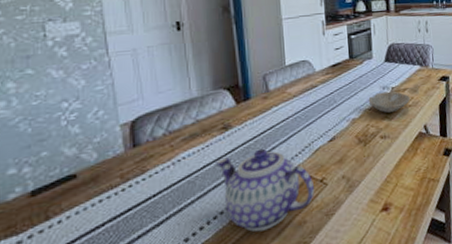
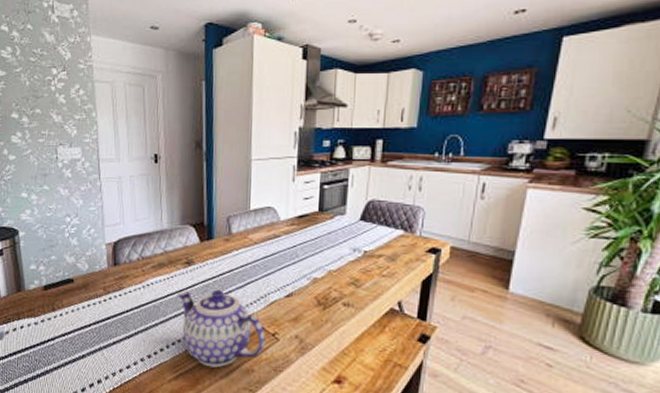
bowl: present [368,91,411,113] -> none [334,254,386,279]

